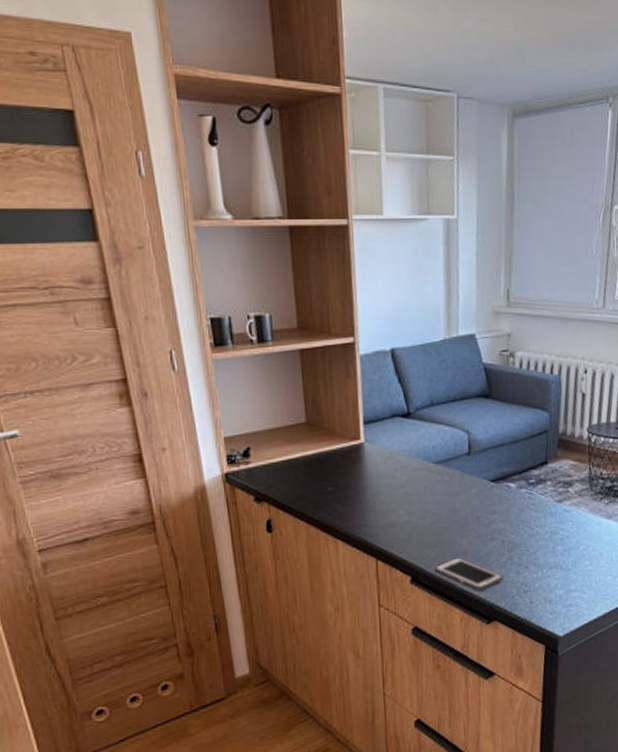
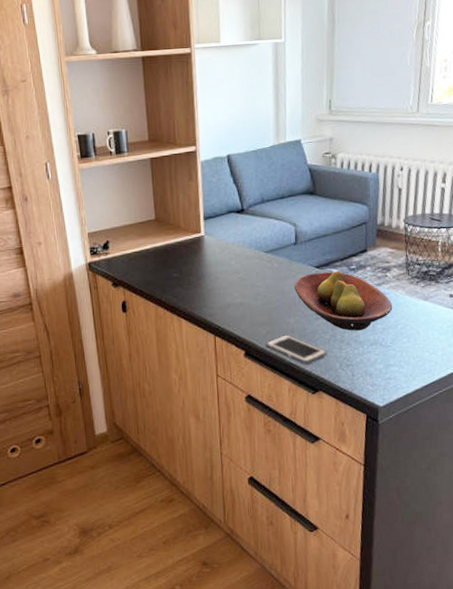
fruit bowl: none [467,485,575,553] -> present [294,271,393,331]

